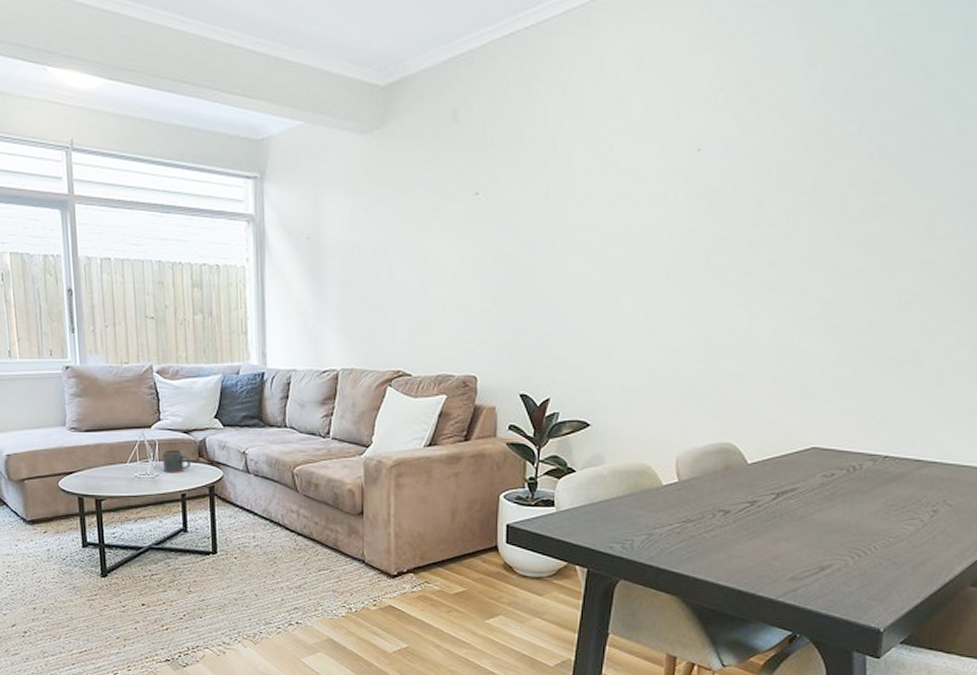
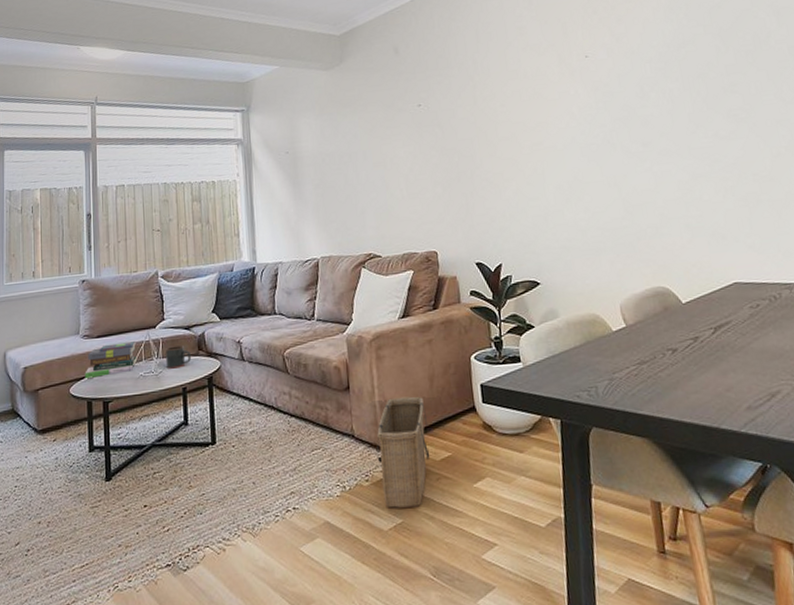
books: none [74,440,132,474] -> present [85,341,138,379]
basket: none [387,528,445,634] -> present [376,396,430,508]

